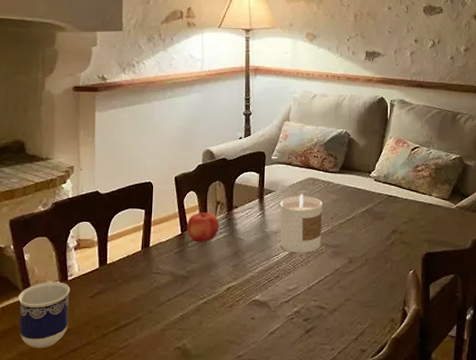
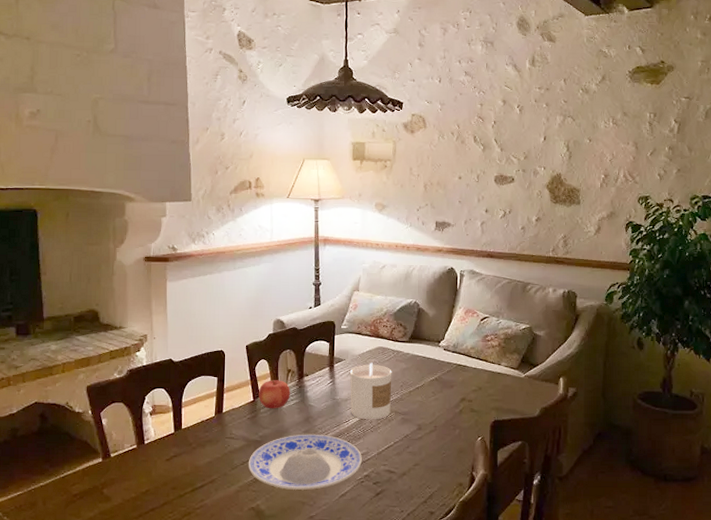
cup: present [17,282,71,348] -> none [97,445,147,507]
plate: none [174,268,292,327] -> present [248,434,362,490]

